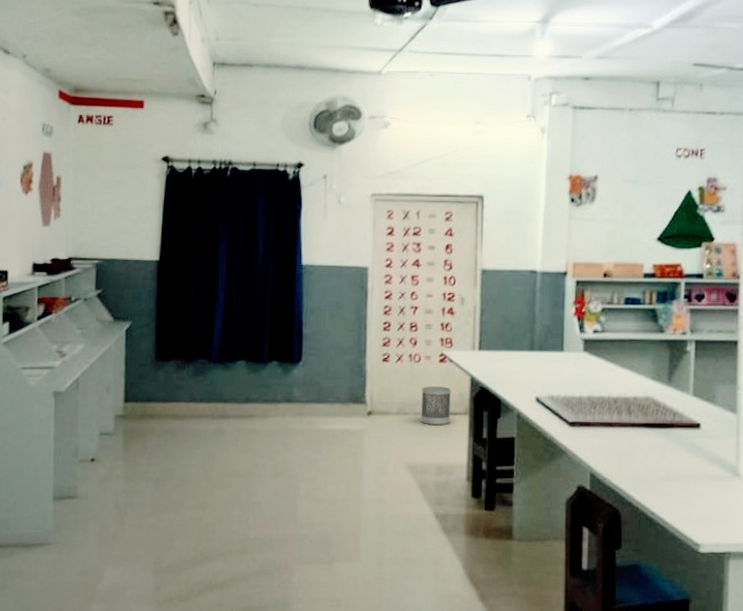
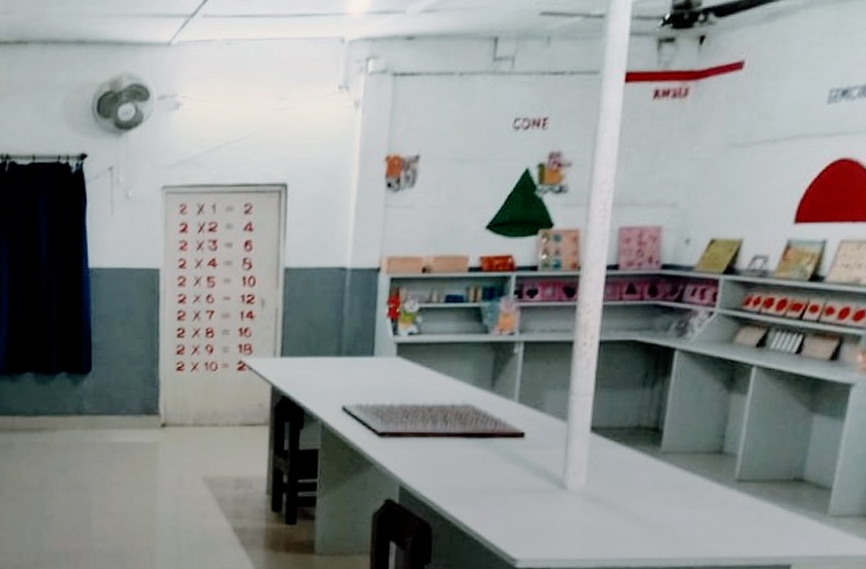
wastebasket: present [420,386,452,426] -> none [217,396,251,437]

